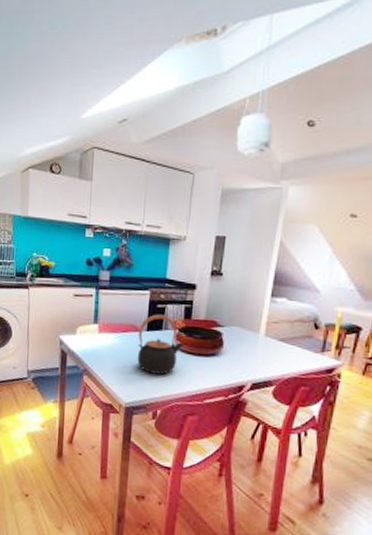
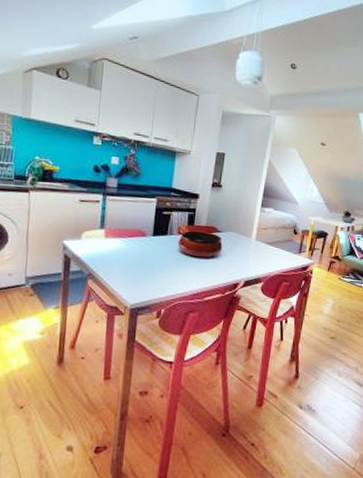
teapot: present [137,314,184,375] -> none [143,220,187,276]

